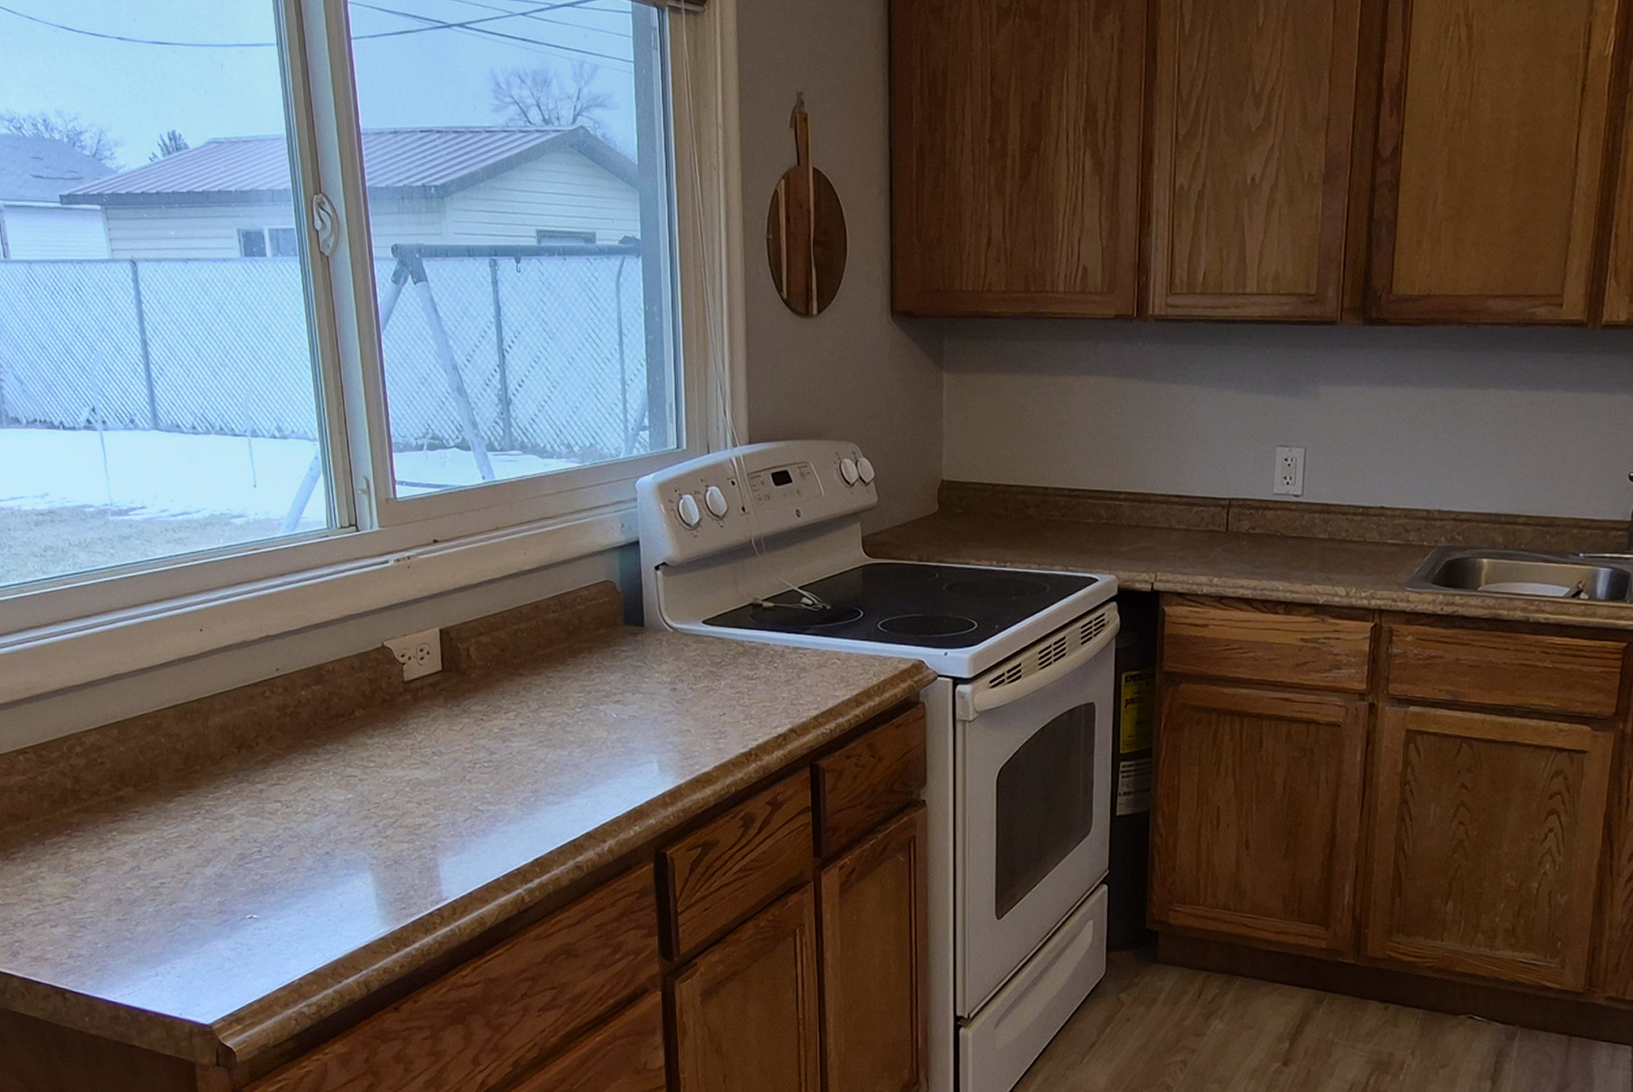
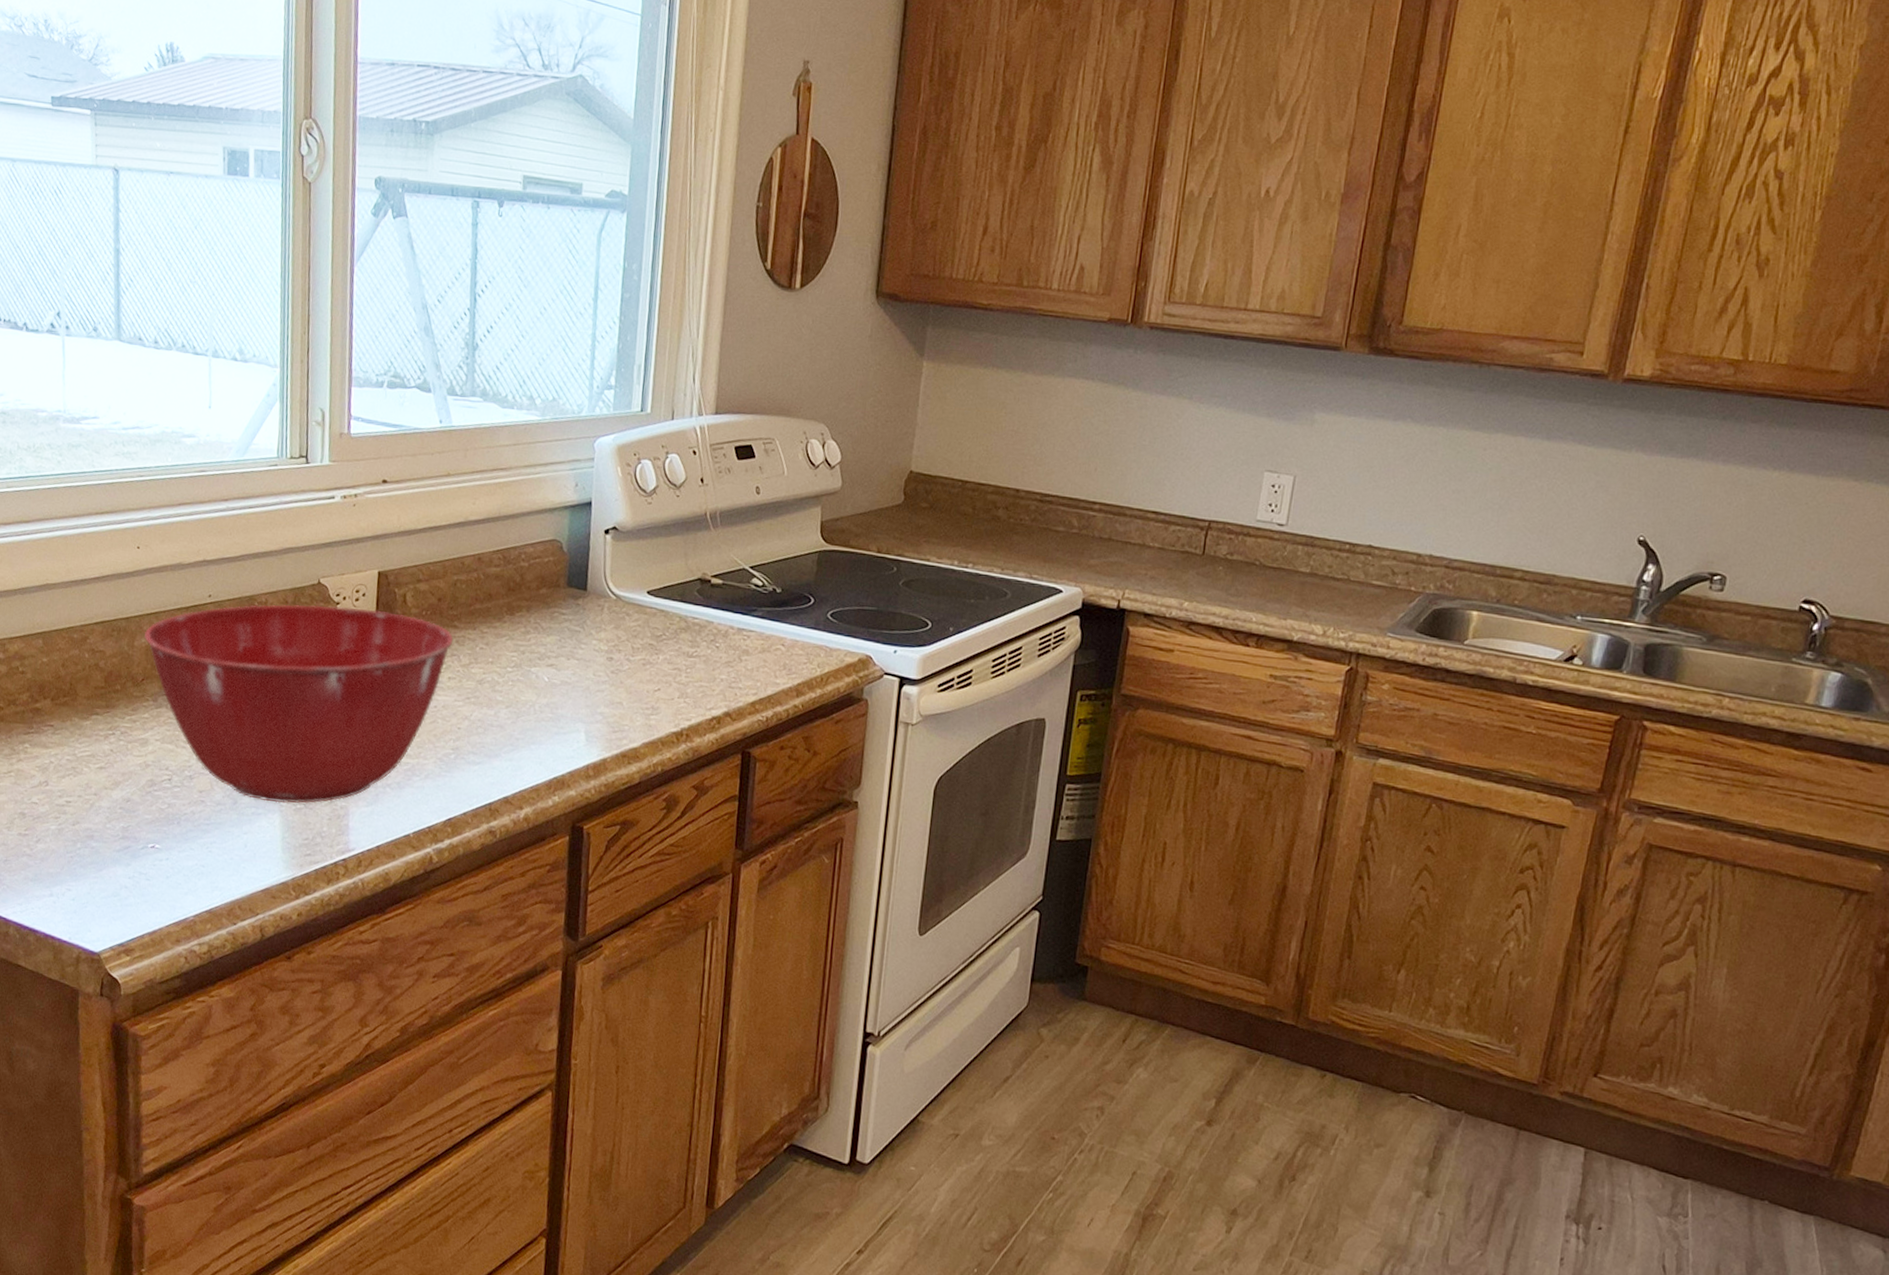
mixing bowl: none [218,666,520,862] -> present [144,604,454,804]

